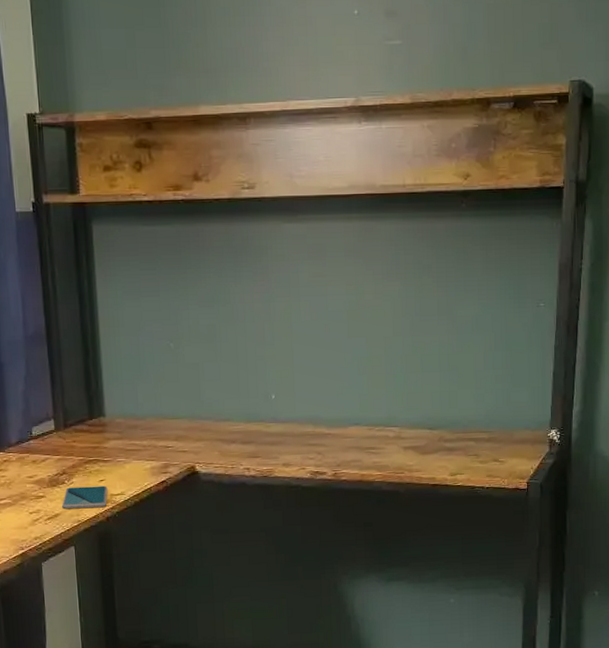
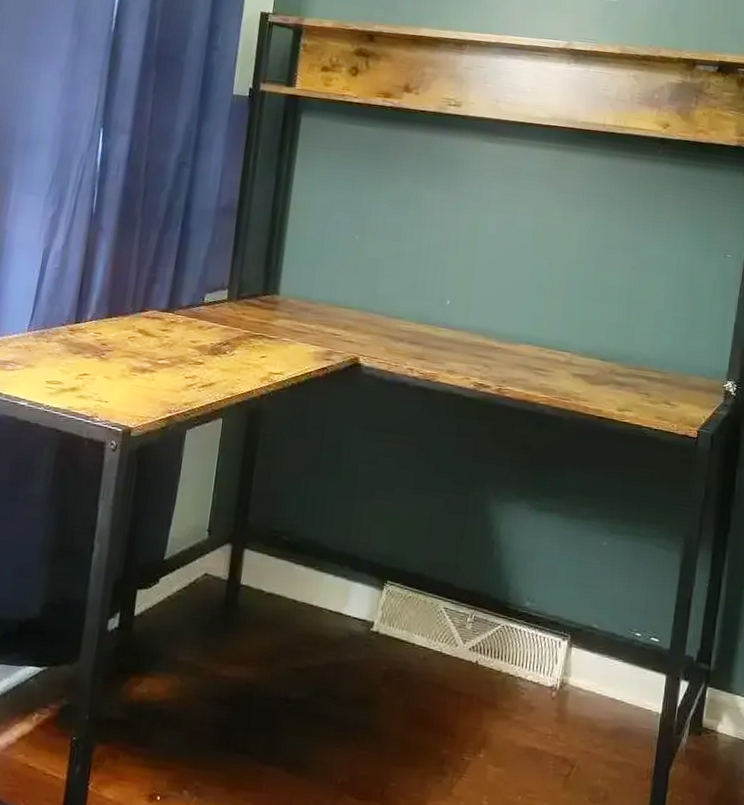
smartphone: present [62,486,108,510] -> none [219,358,268,385]

